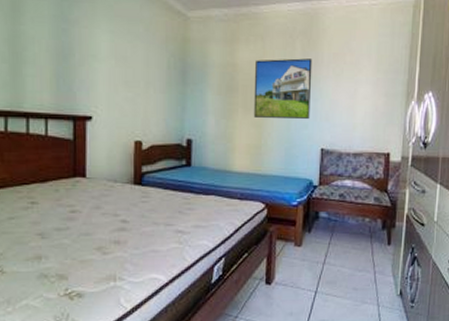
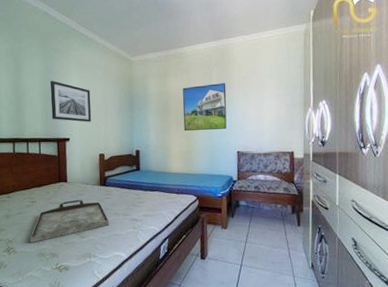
serving tray: none [27,203,145,260] -> present [30,200,110,243]
wall art: none [65,33,126,96] -> present [50,81,92,122]

